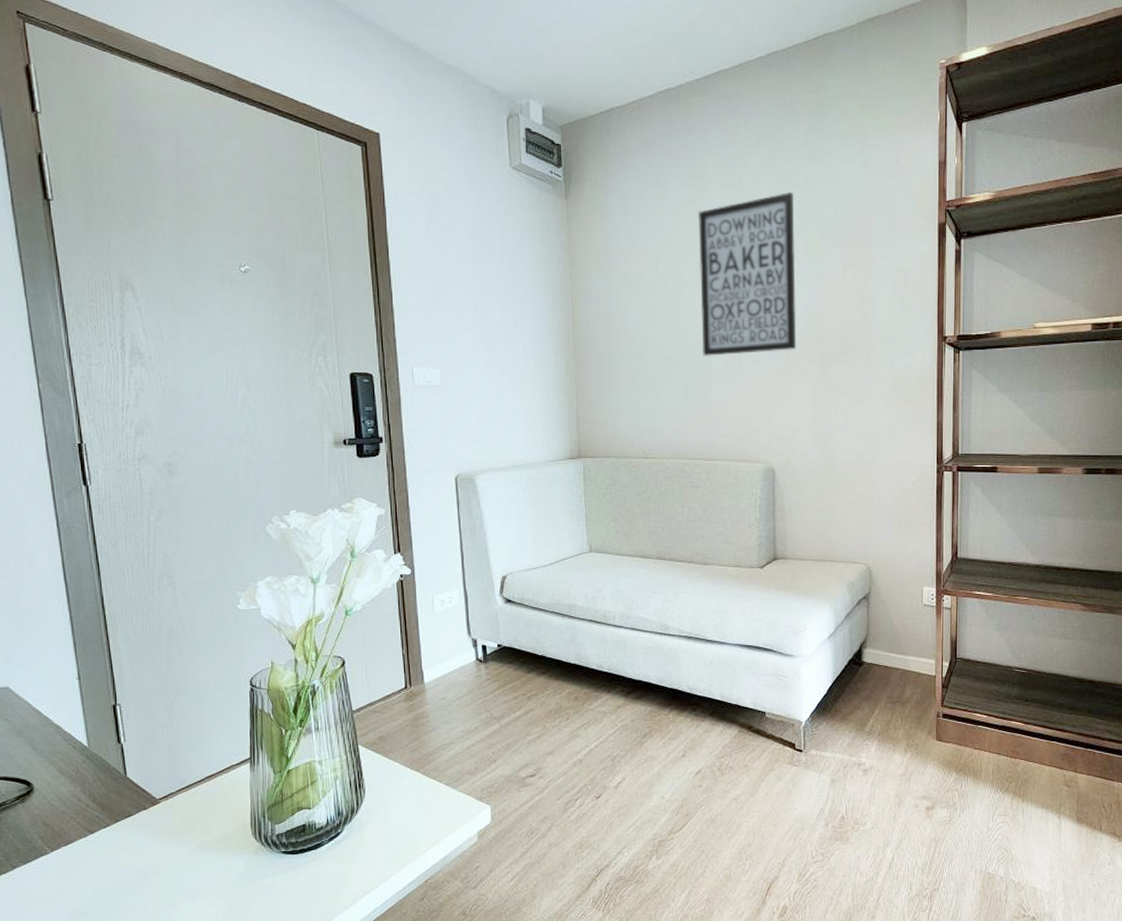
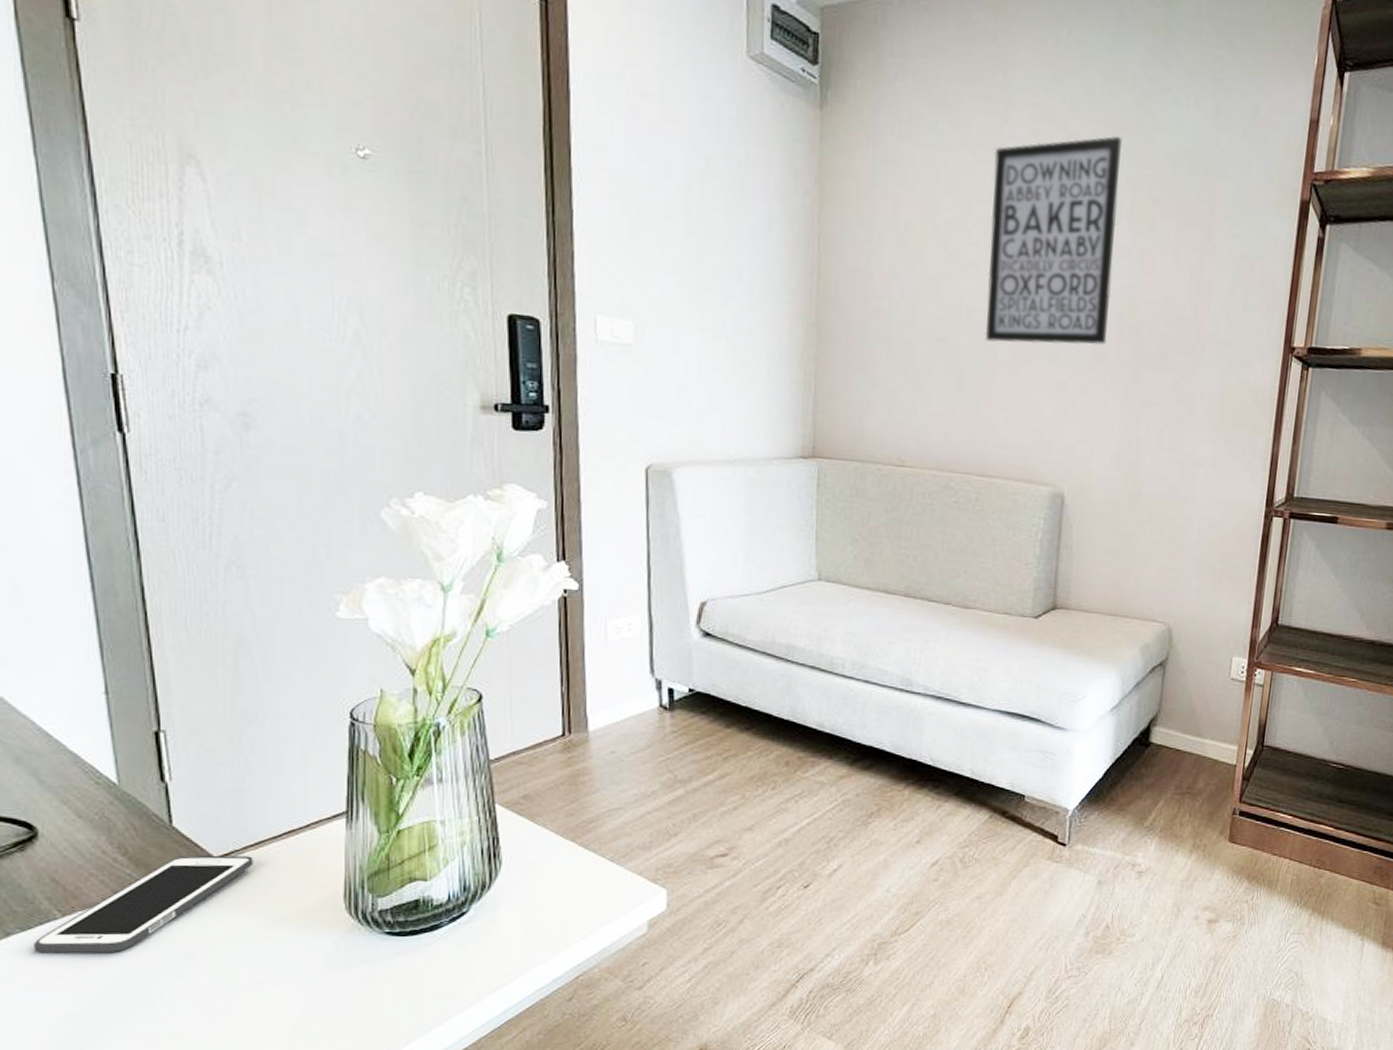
cell phone: none [32,797,185,881] -> present [34,855,253,954]

